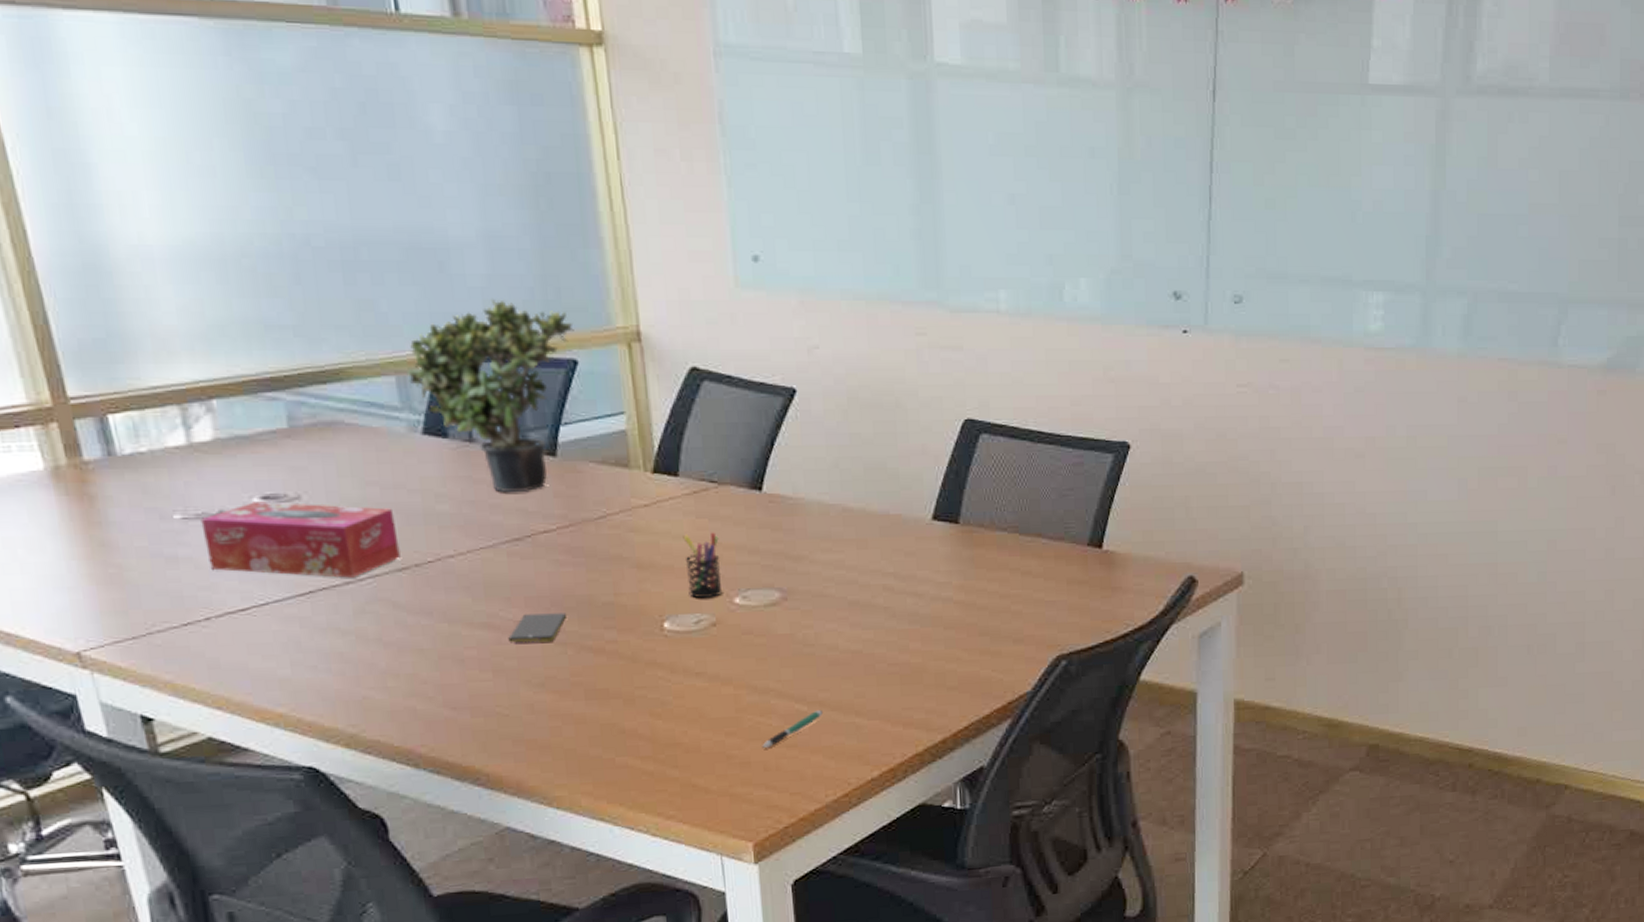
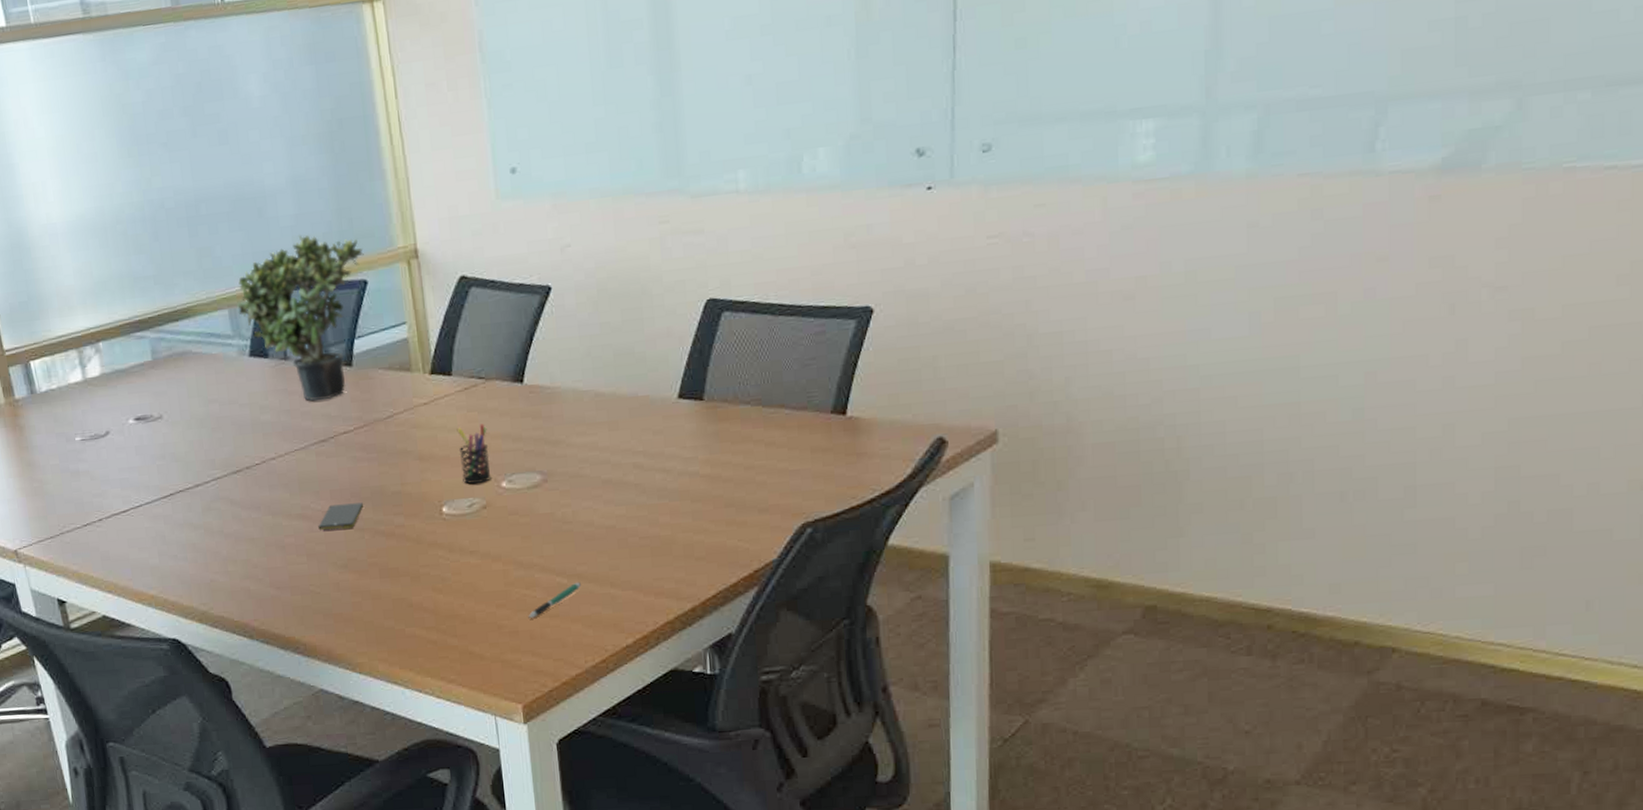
tissue box: present [200,501,401,578] -> none [93,421,235,481]

